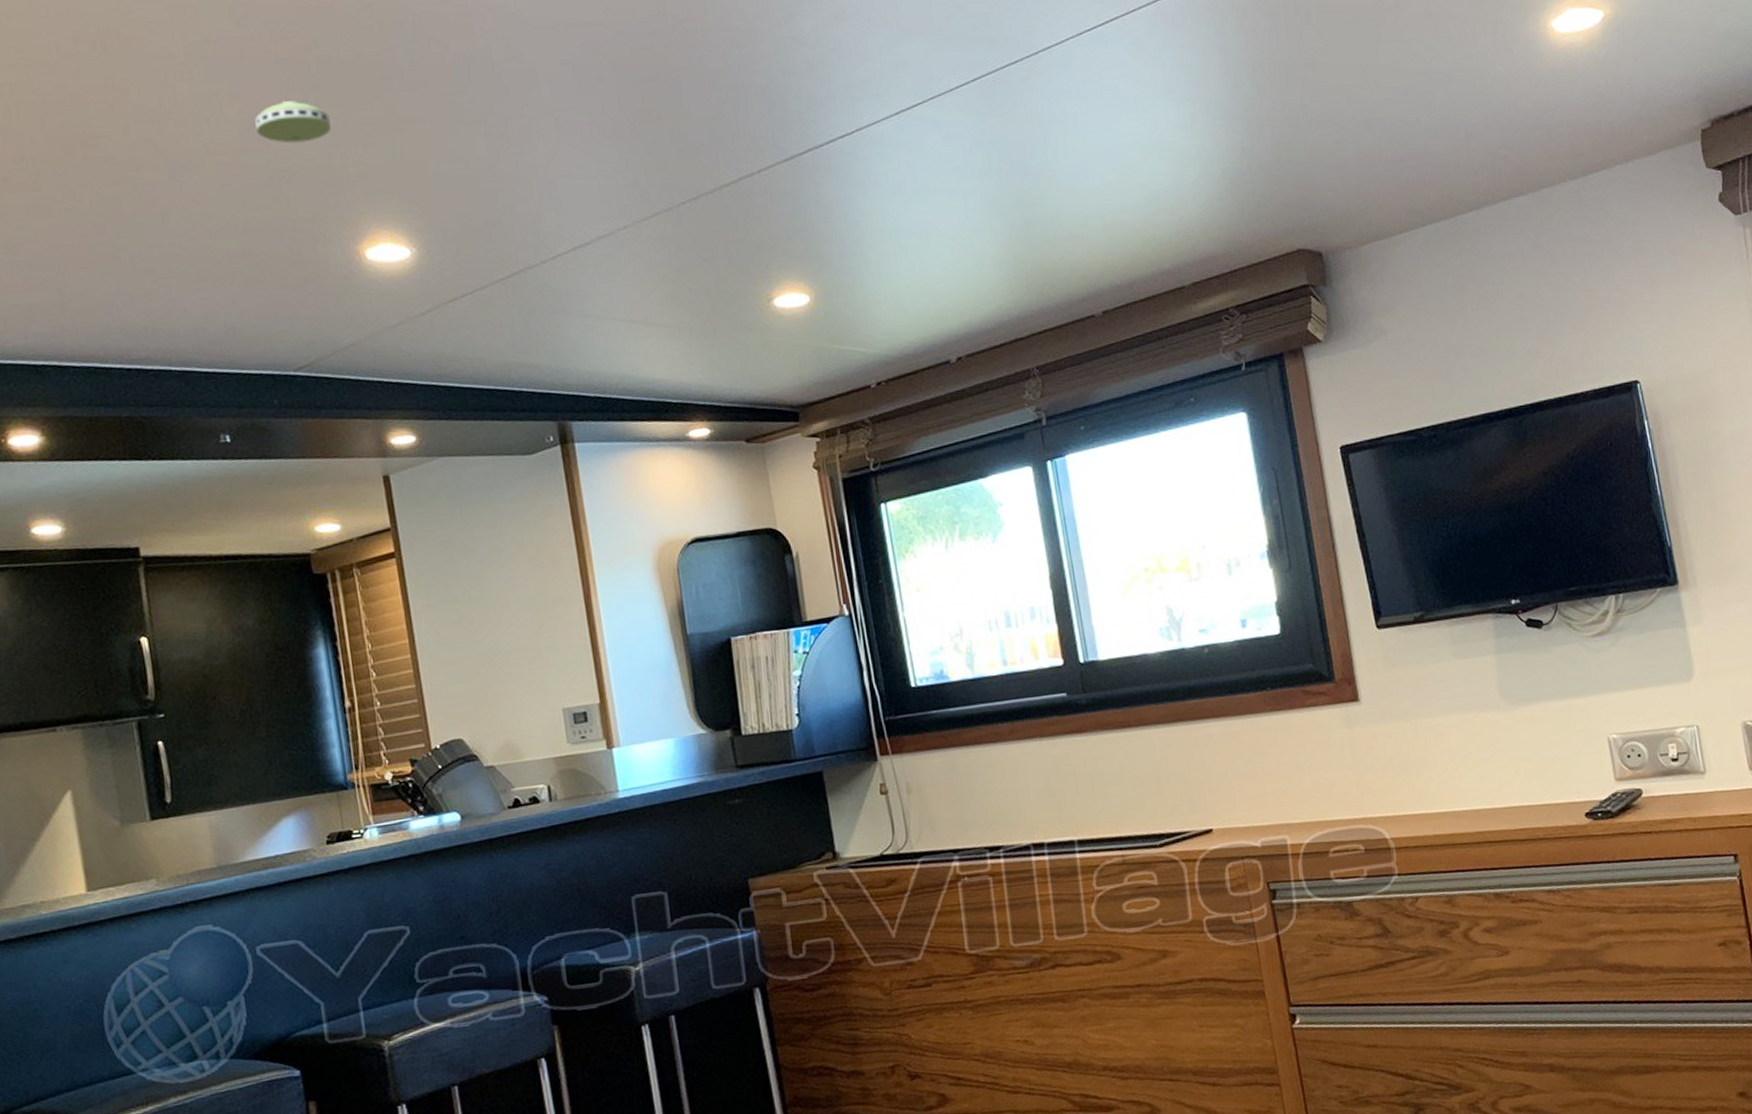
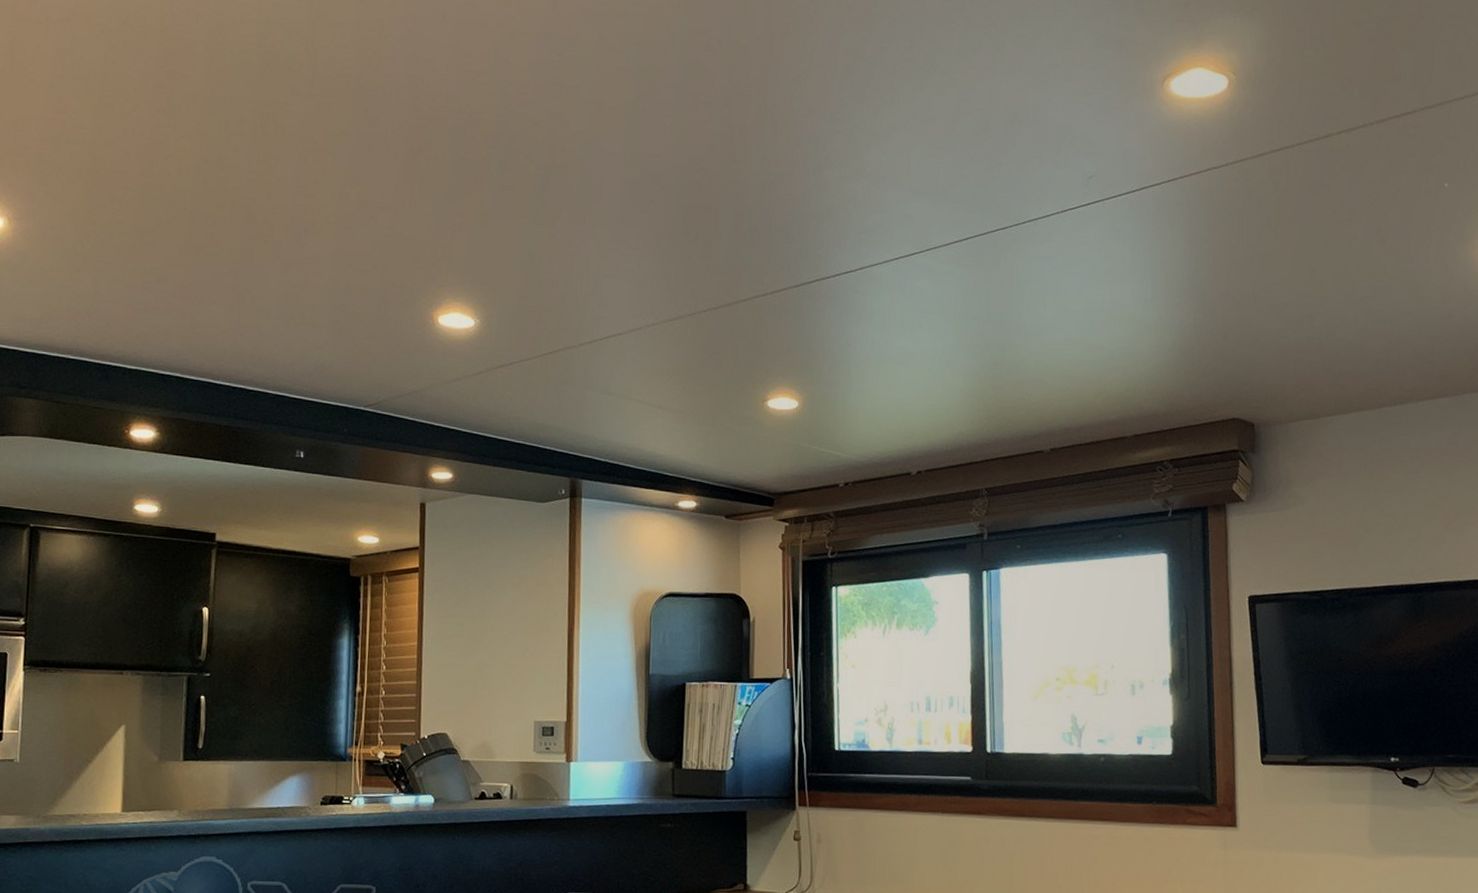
smoke detector: present [255,101,331,144] -> none [369,189,429,224]

